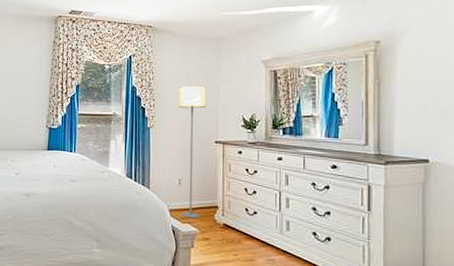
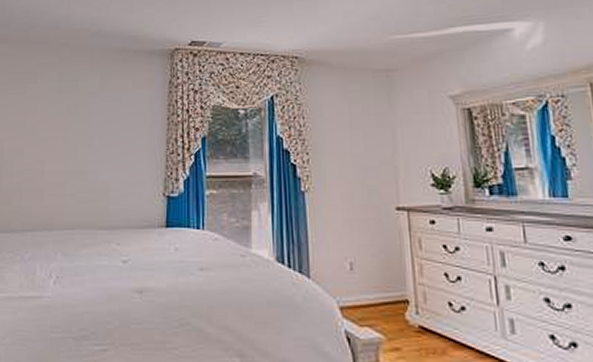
floor lamp: present [179,85,207,218] -> none [340,132,384,319]

